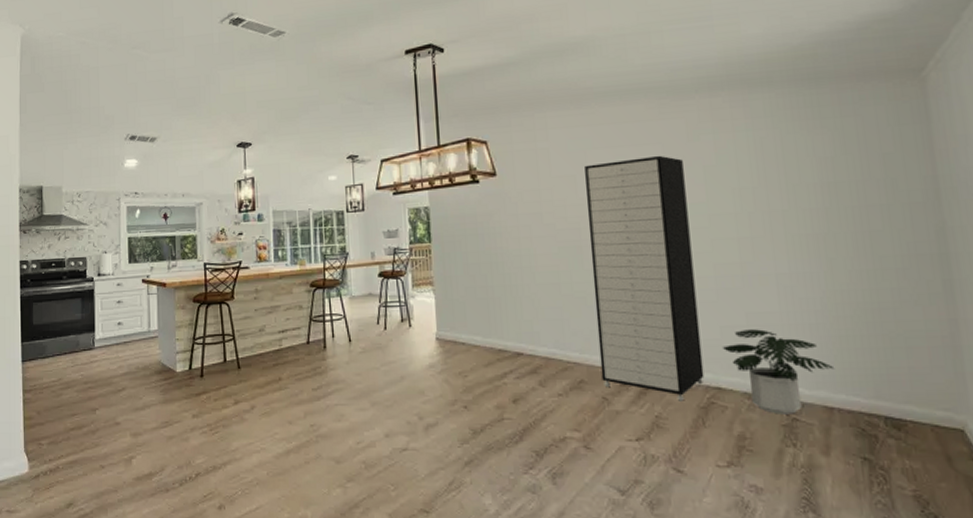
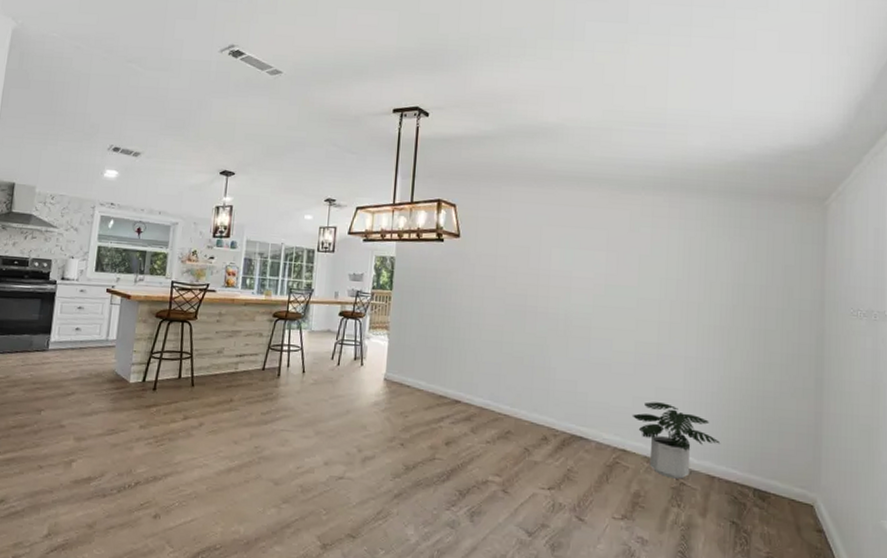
storage cabinet: present [585,155,705,401] -> none [526,239,623,459]

